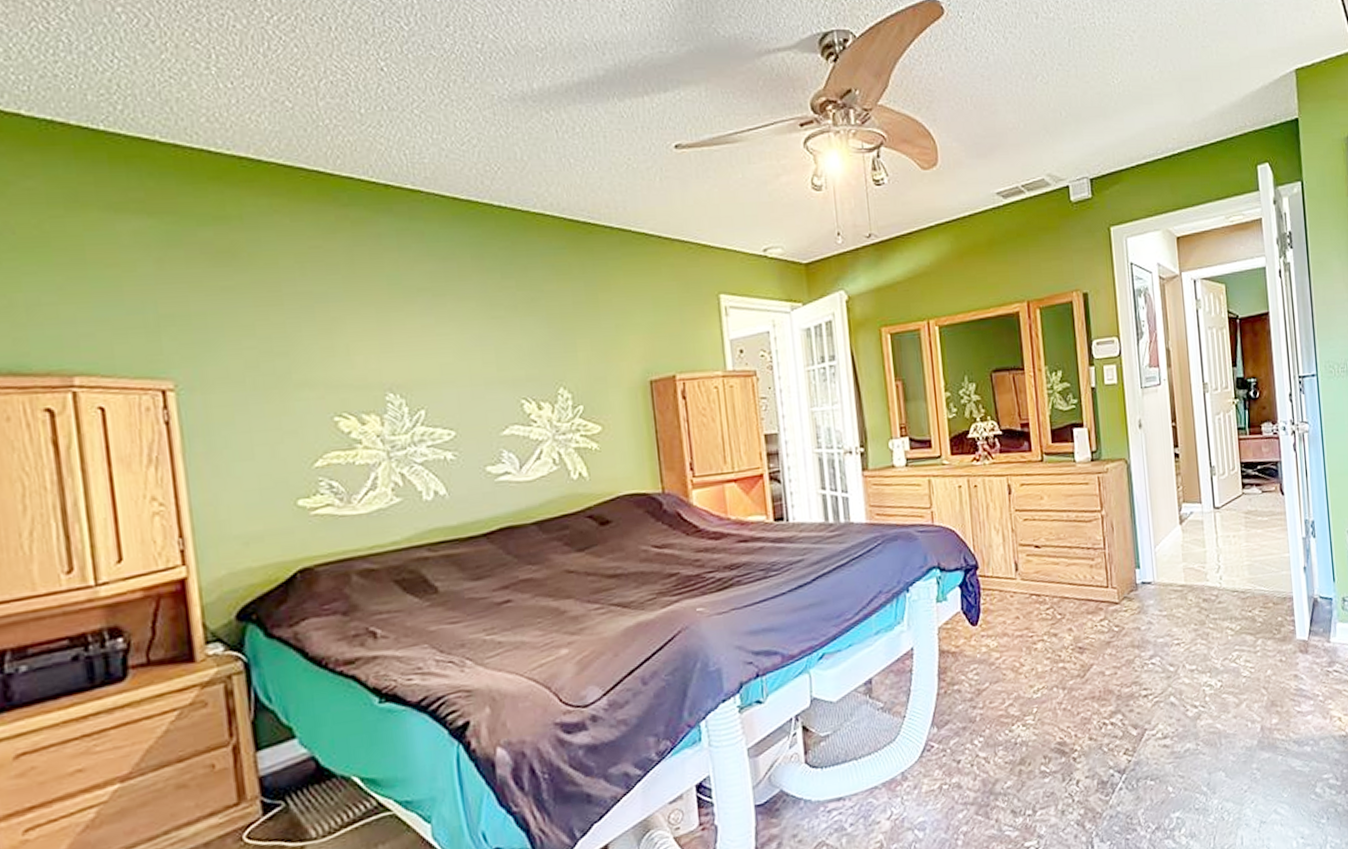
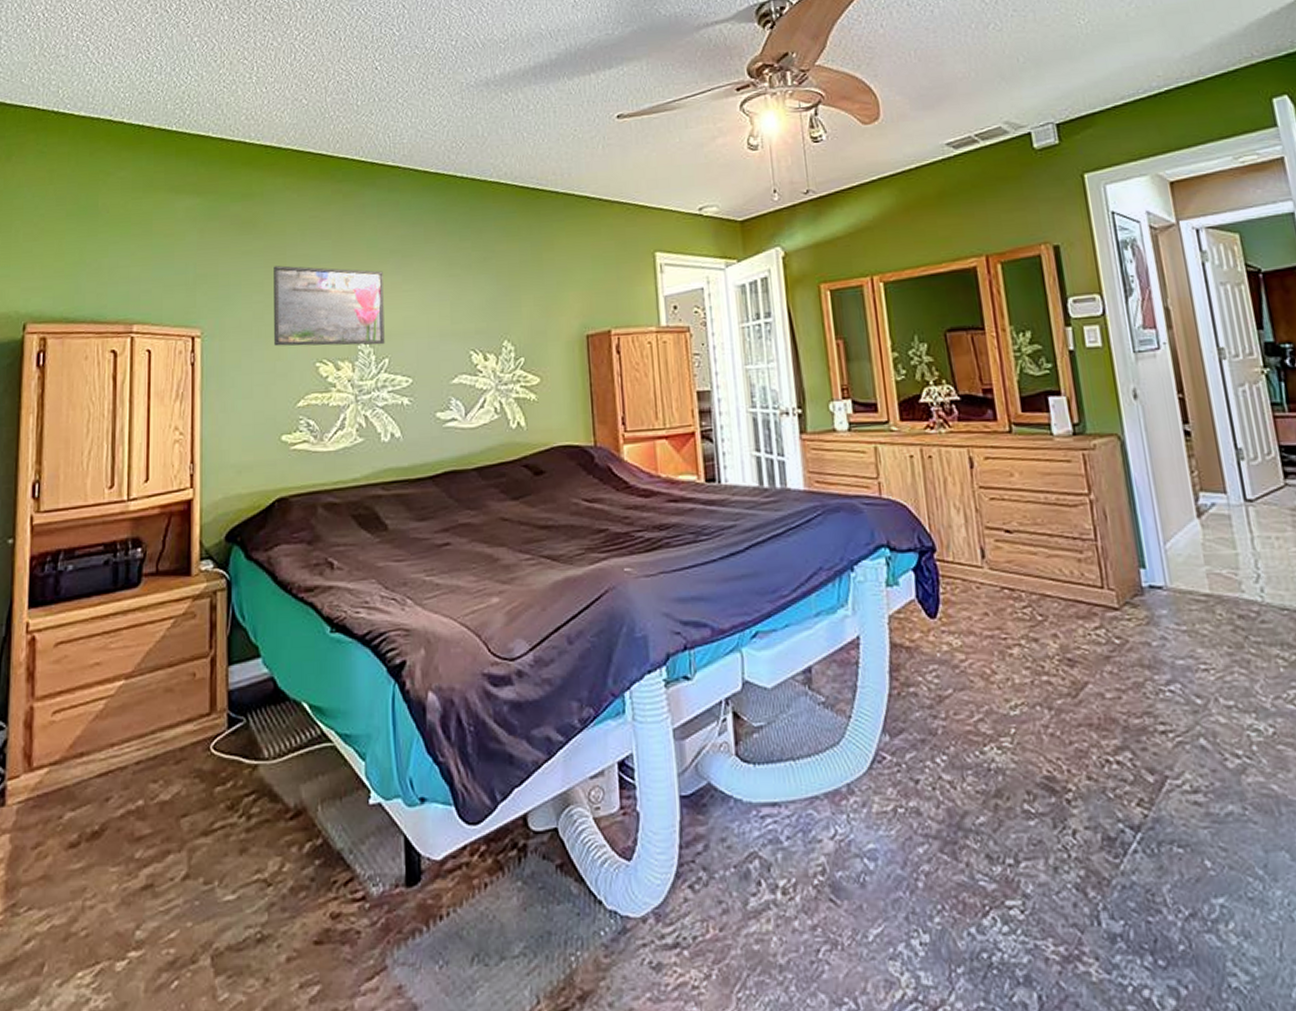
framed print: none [267,304,419,400] -> present [274,265,385,346]

